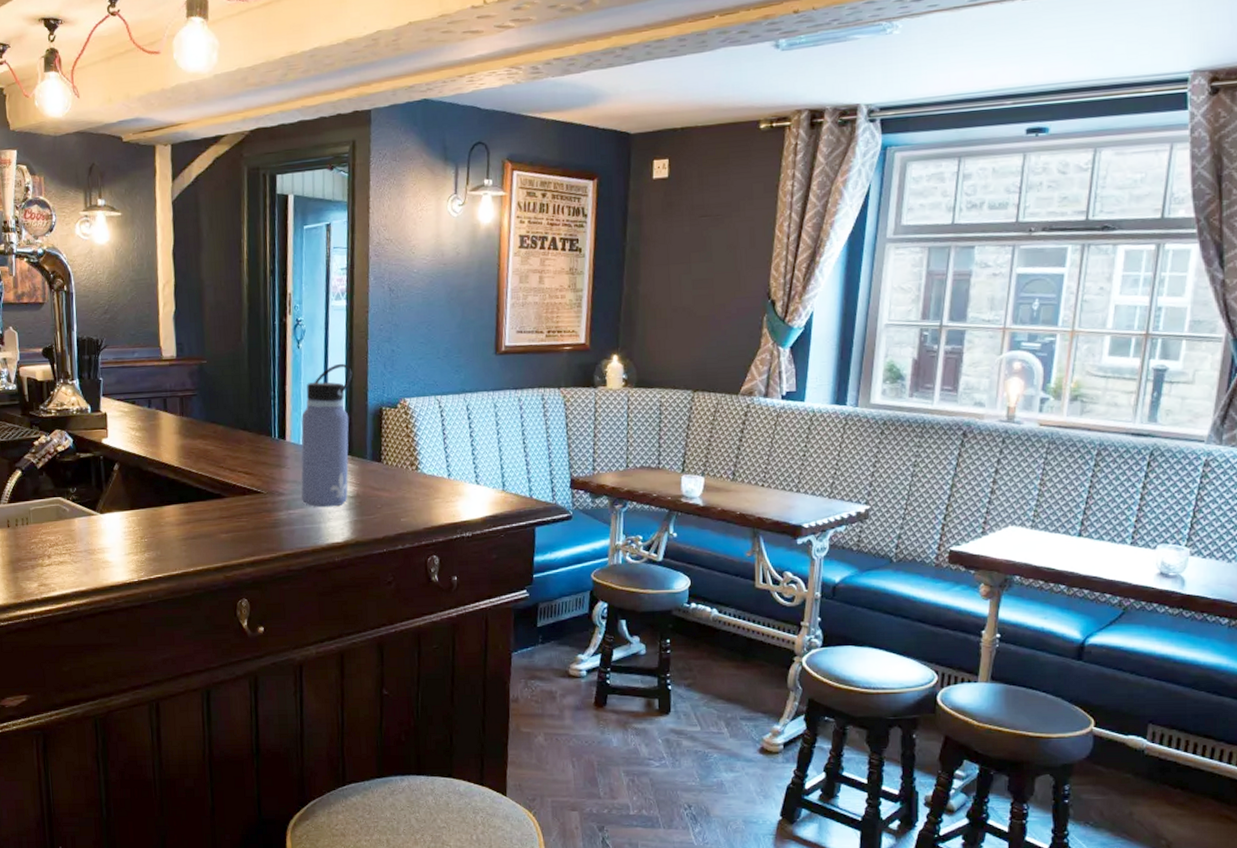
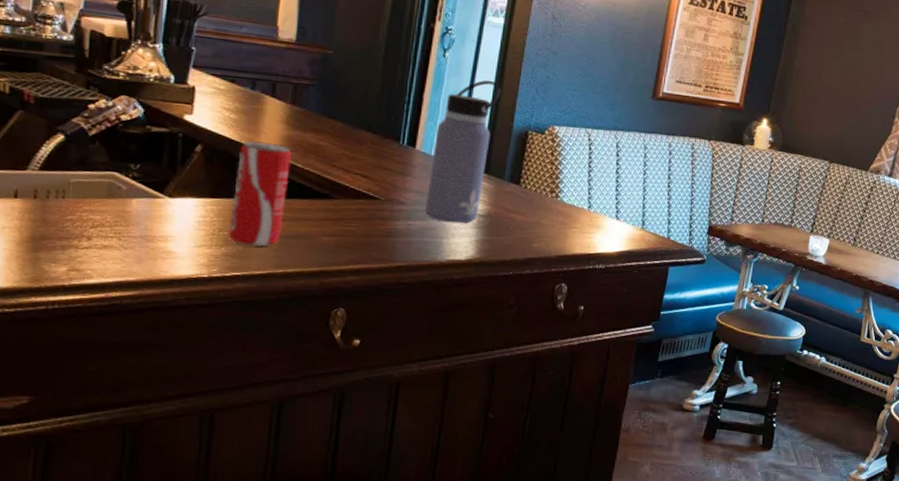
beverage can: none [147,453,188,550] -> present [229,141,291,247]

